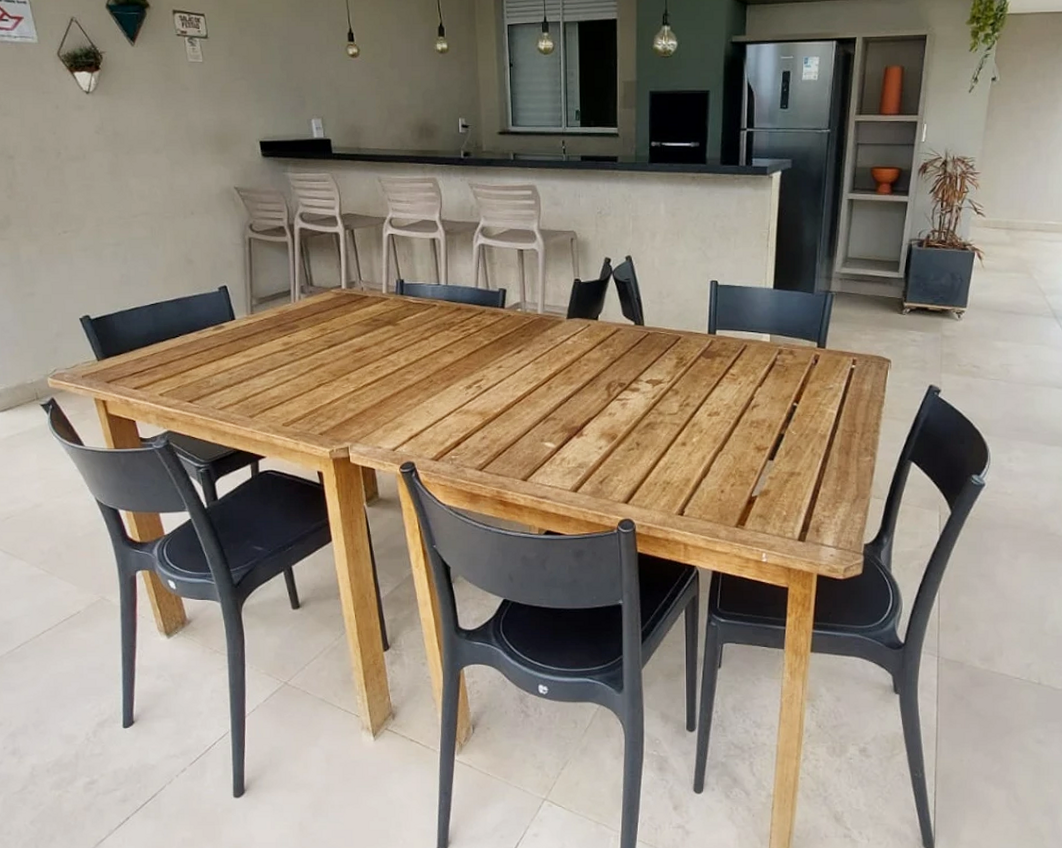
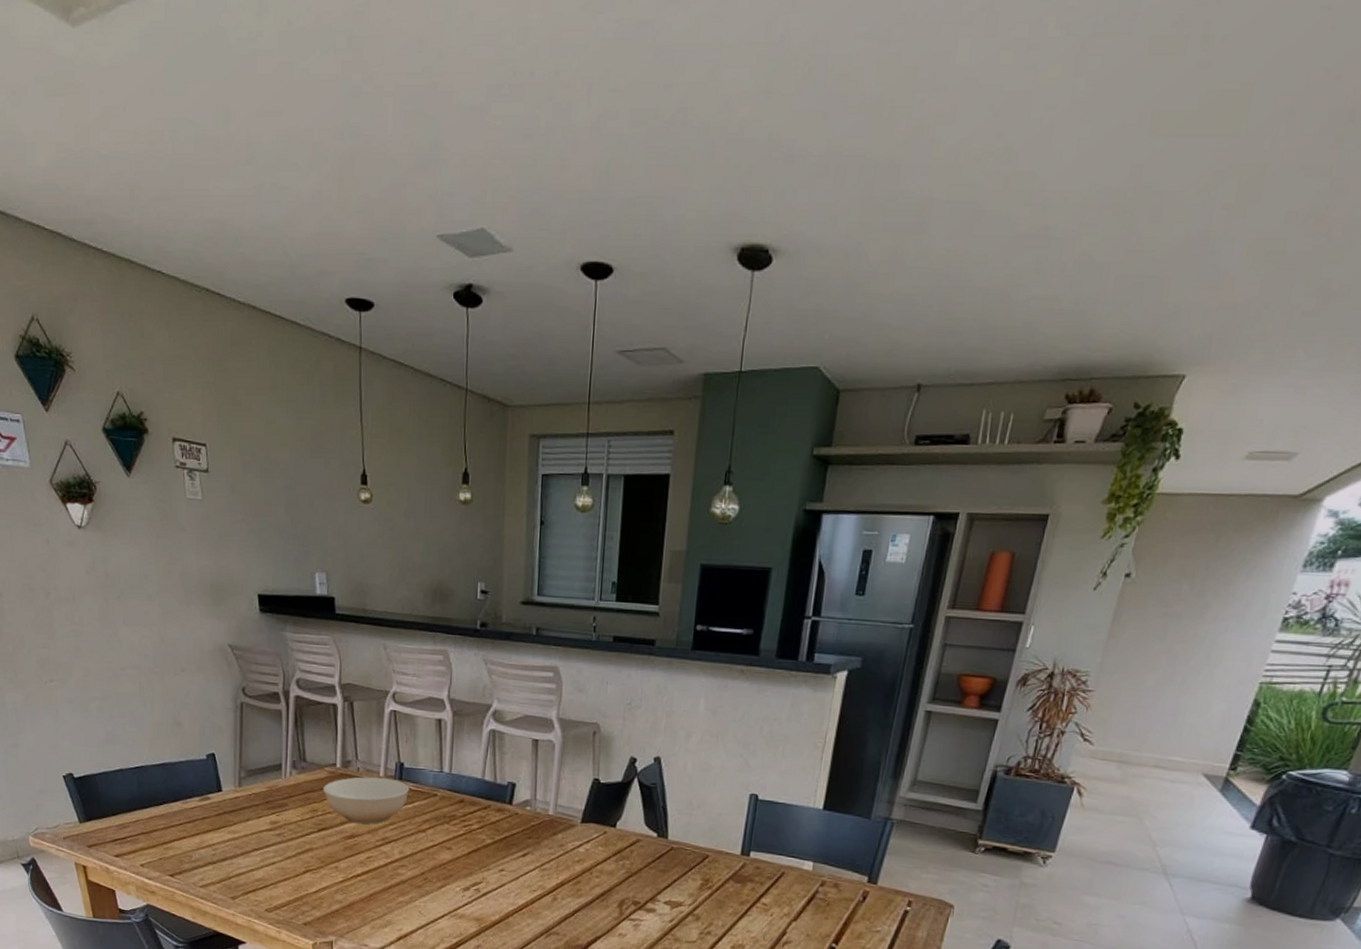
bowl: none [330,295,411,337] -> present [322,777,409,824]

